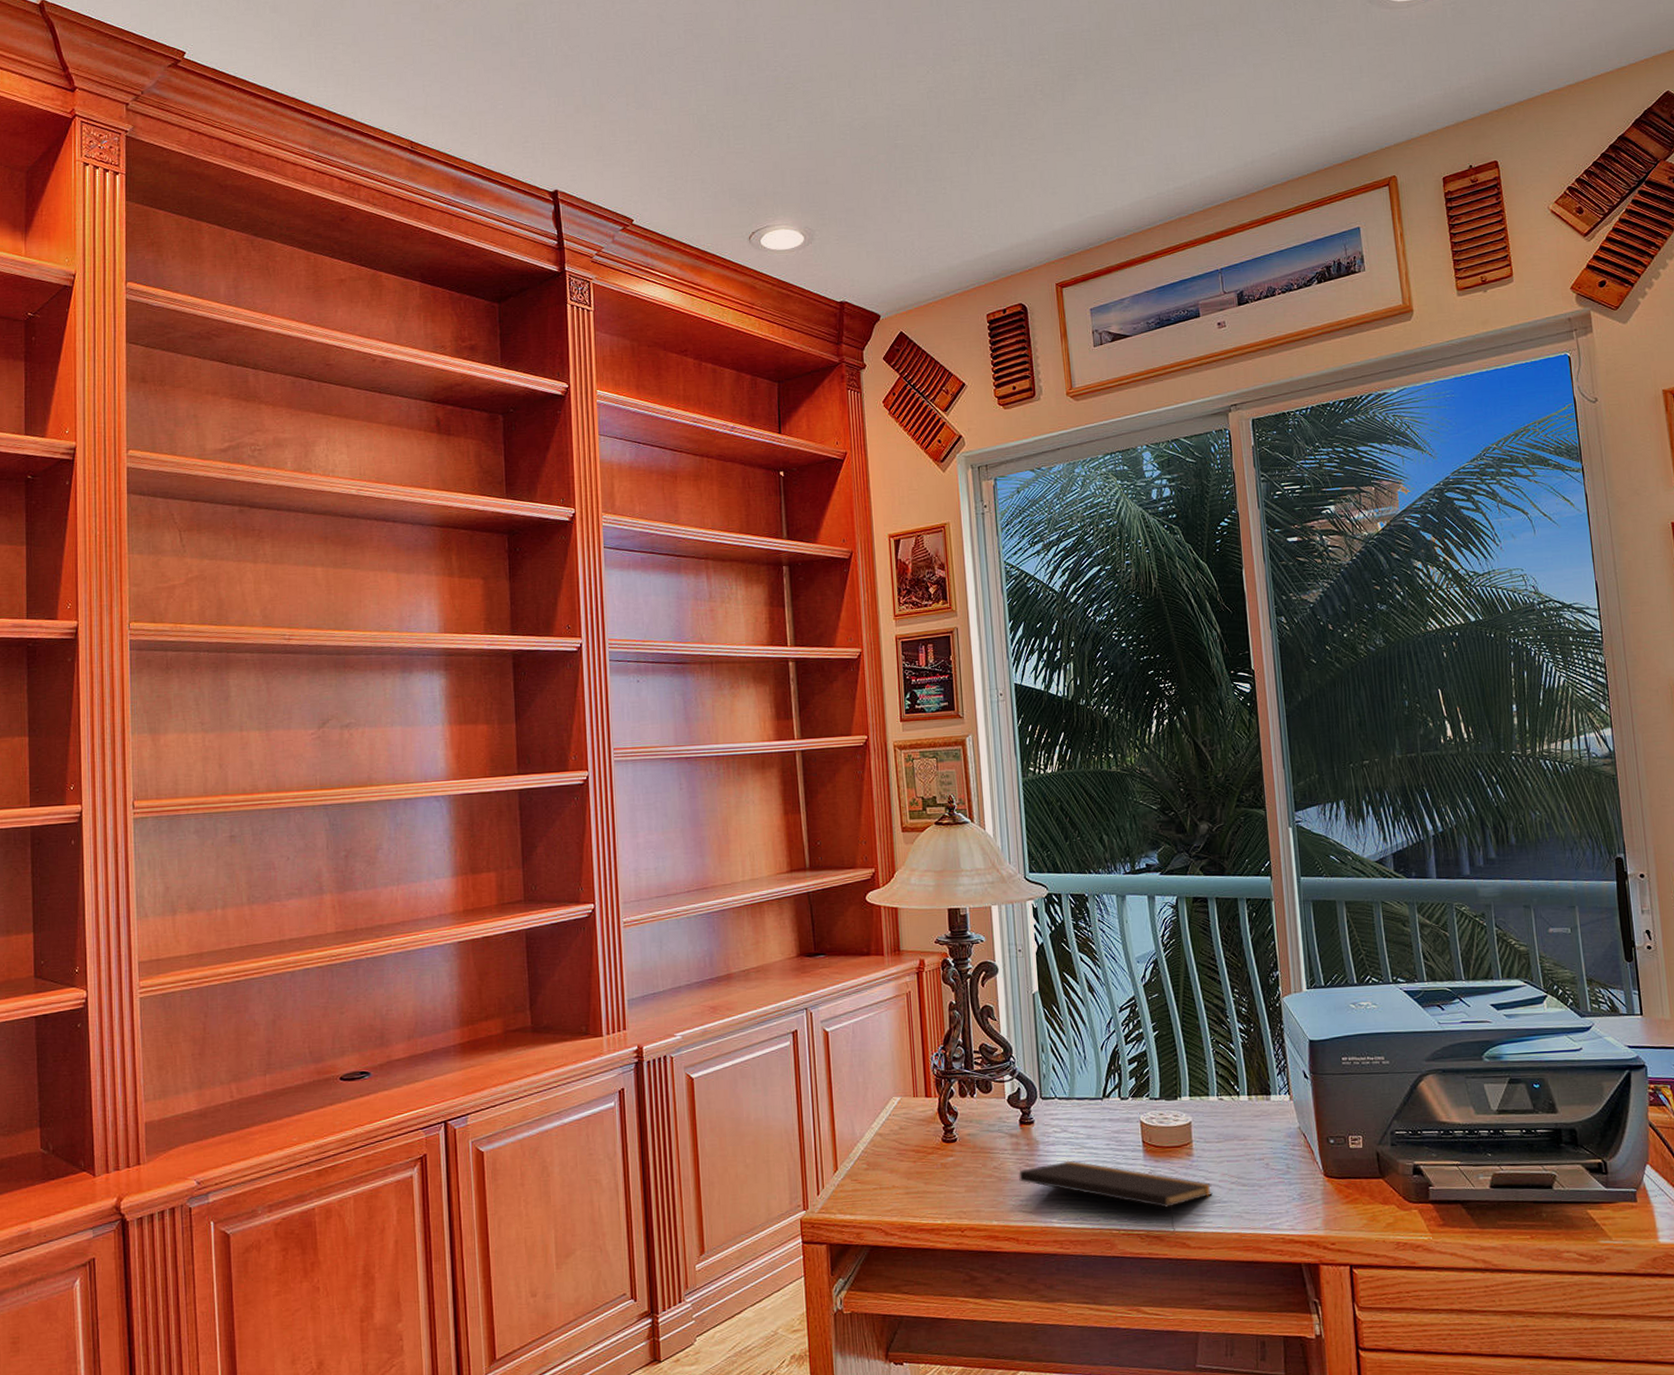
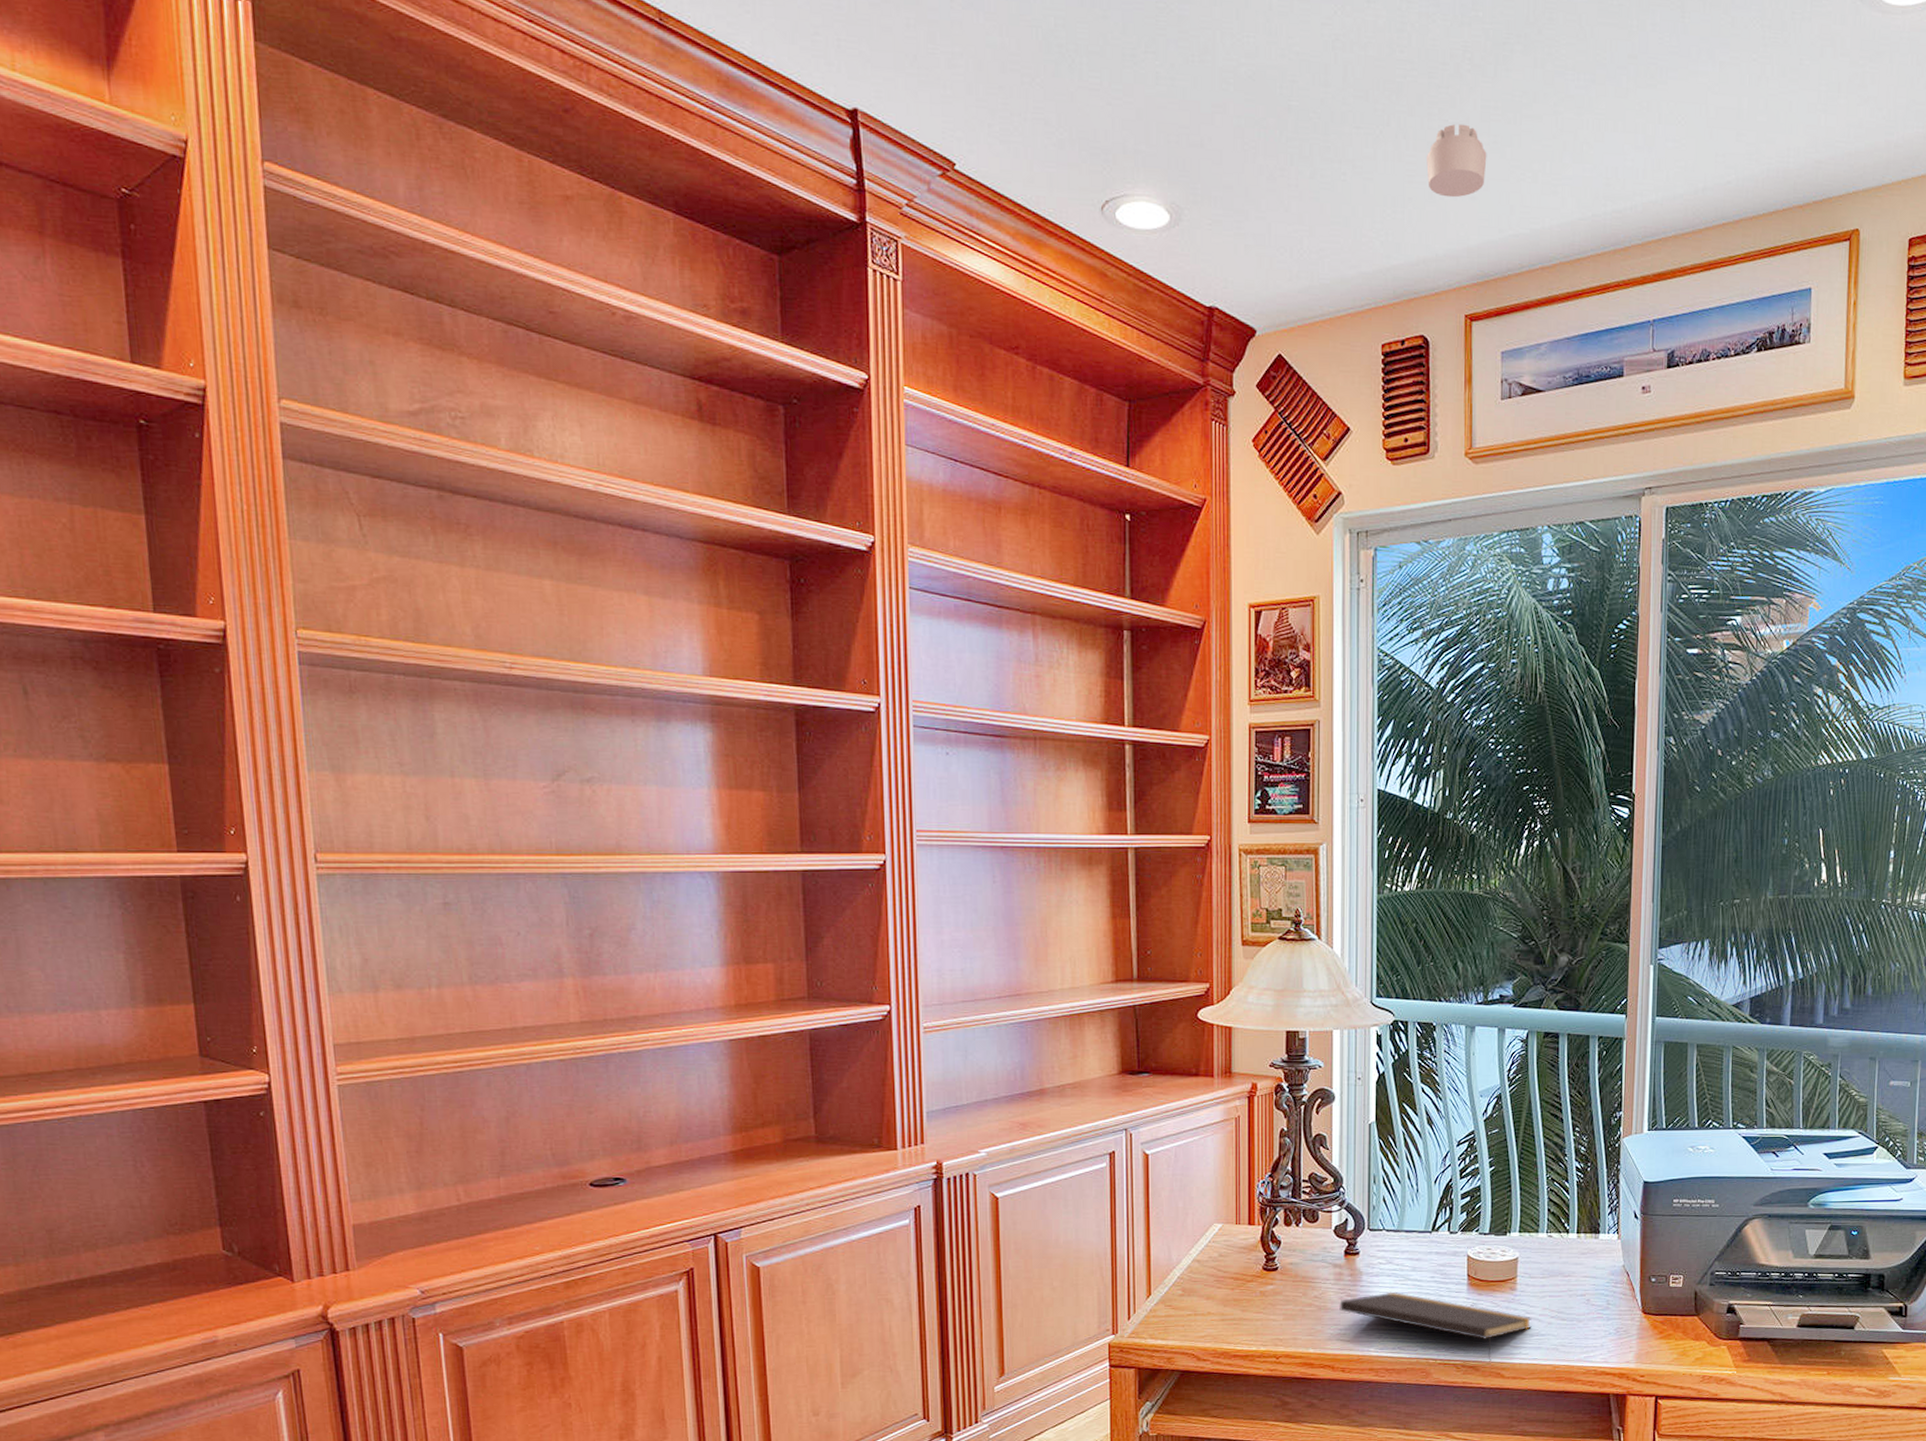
smoke detector: none [1012,138,1063,195] -> present [1426,123,1487,198]

